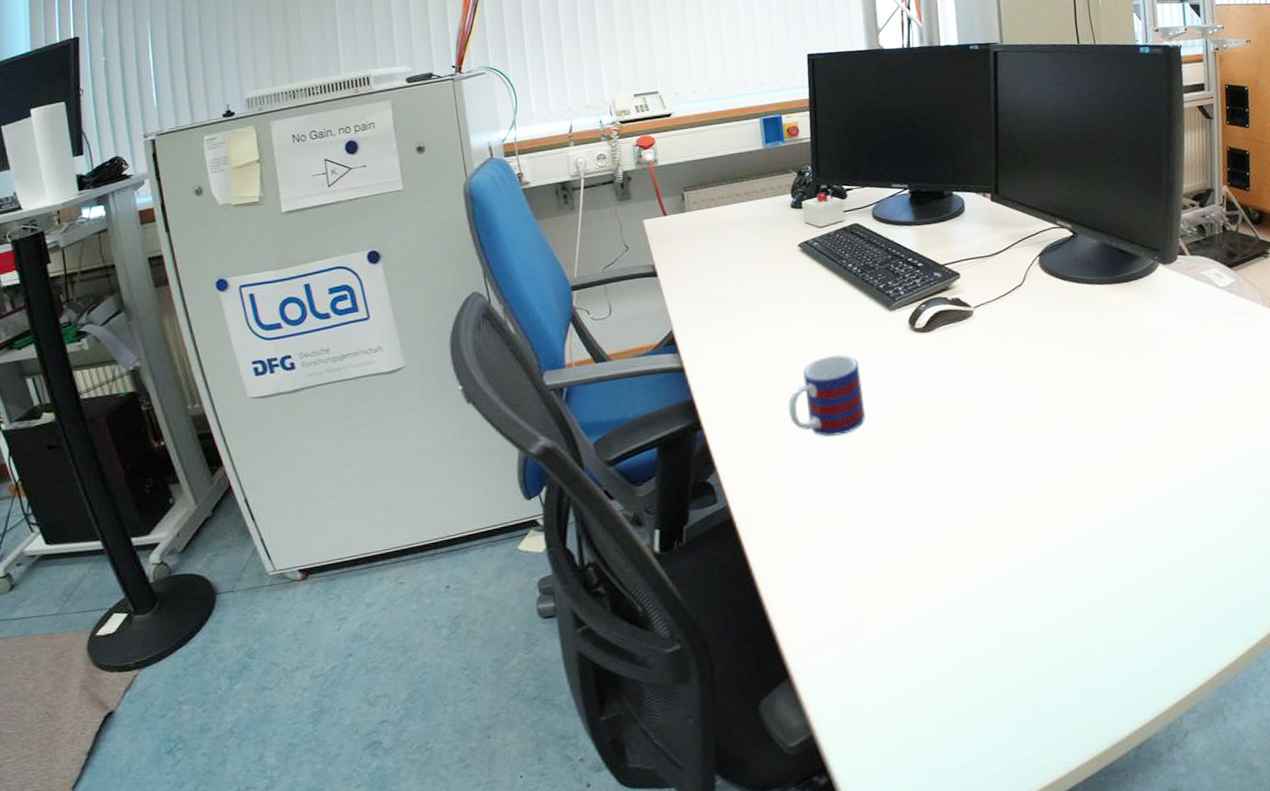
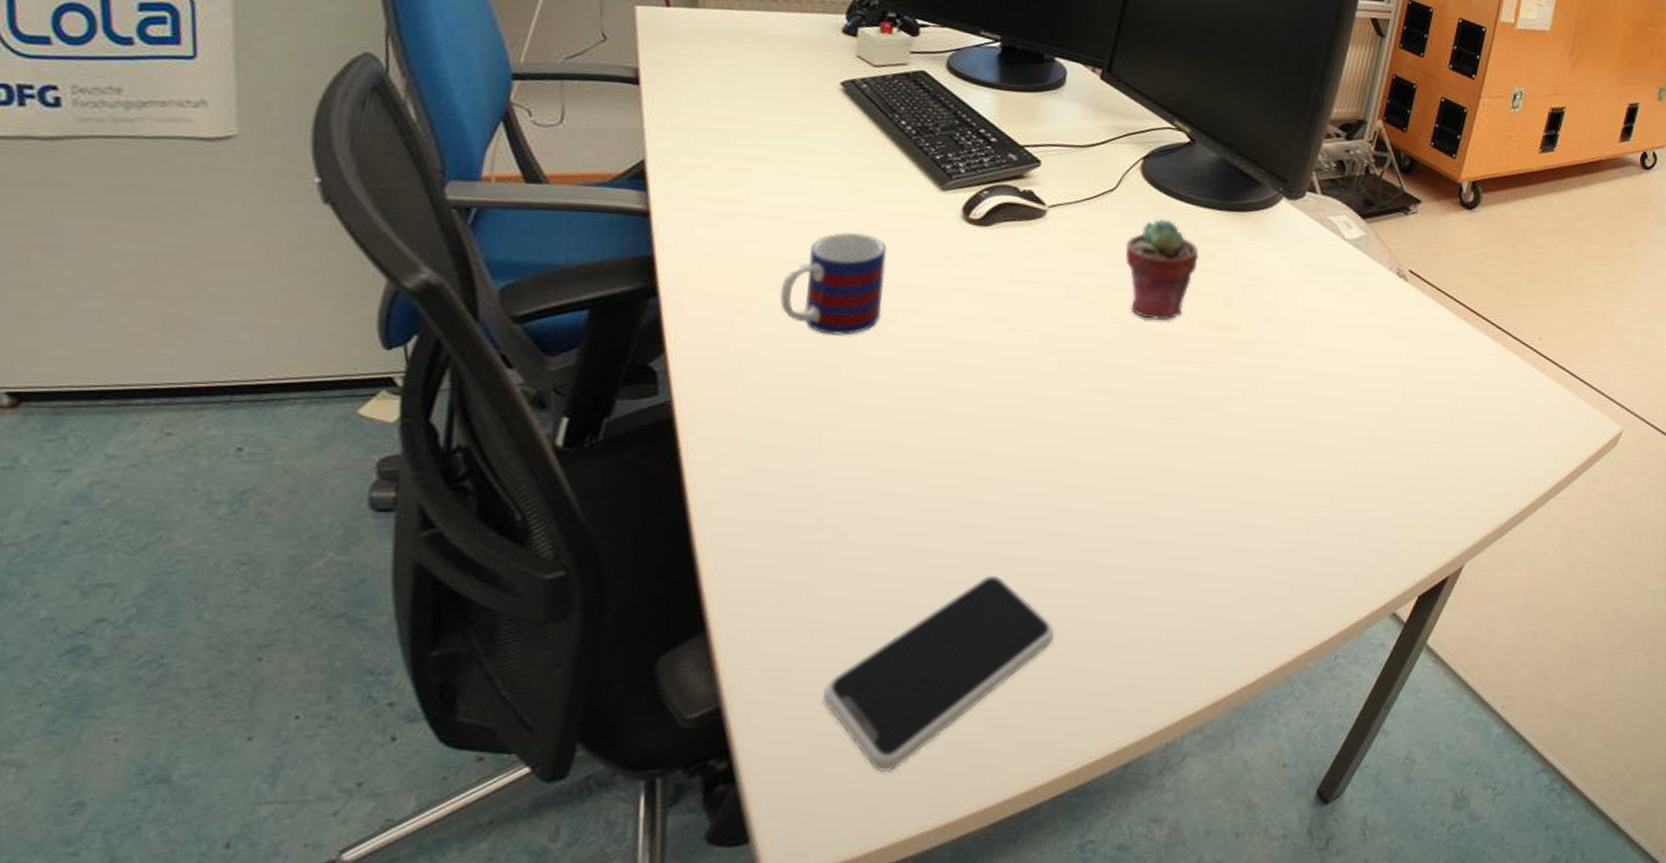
smartphone: none [887,604,1056,774] -> present [824,574,1055,773]
potted succulent: none [1041,299,1102,381] -> present [1125,219,1200,321]

